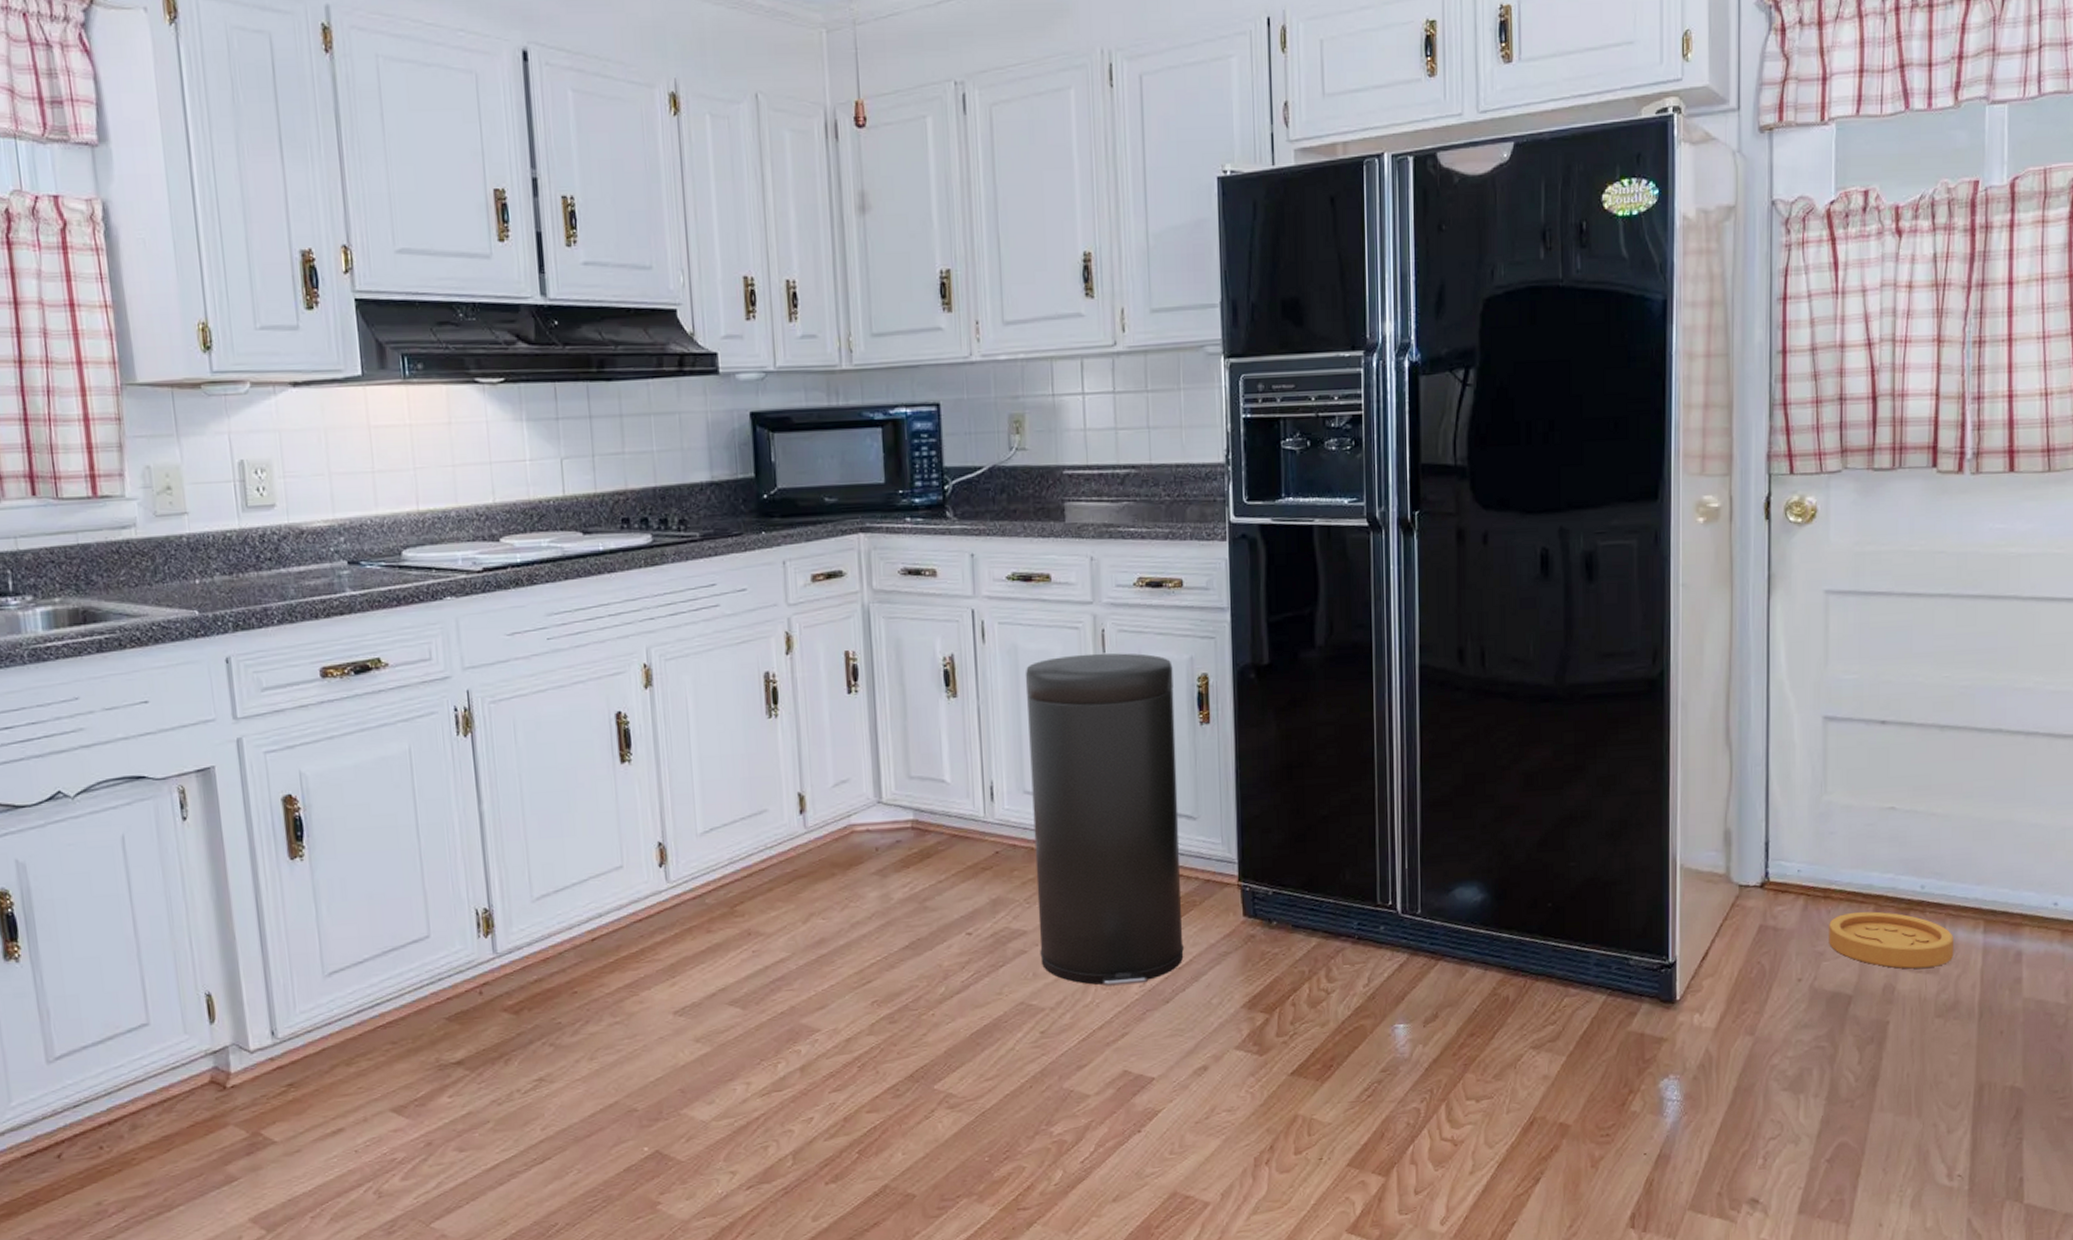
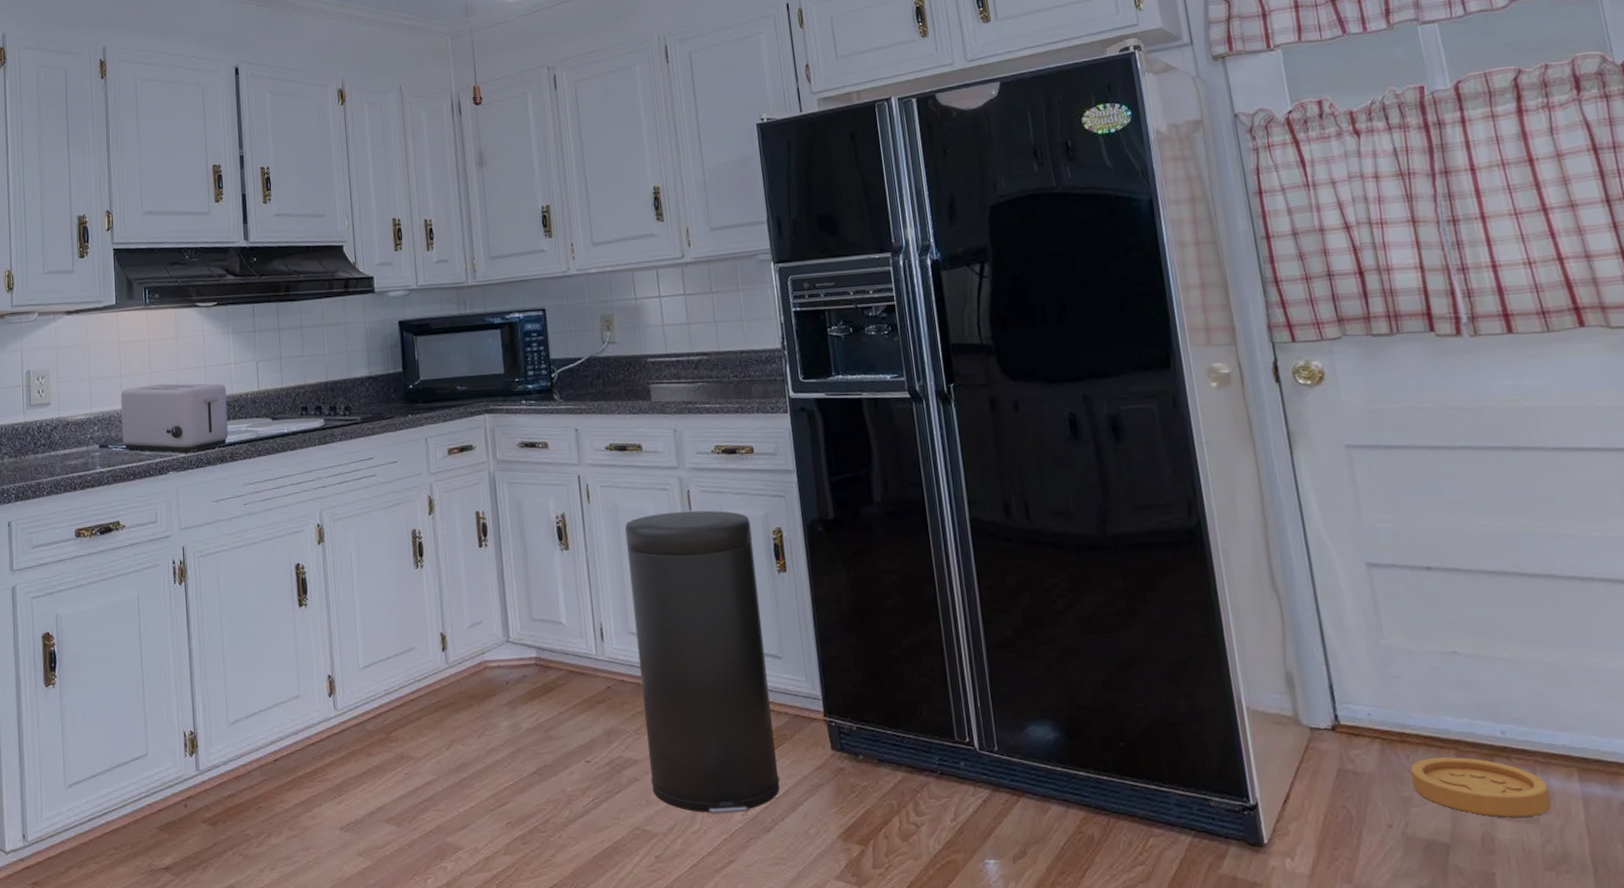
toaster: none [374,483,525,573] -> present [120,383,229,453]

